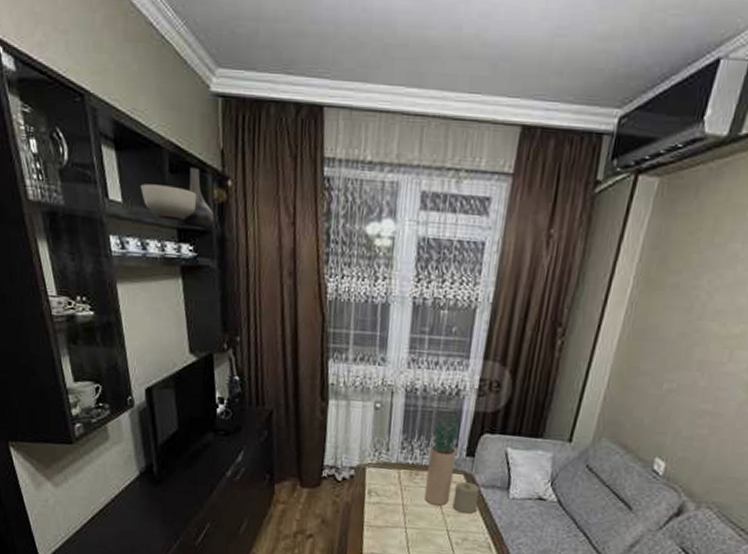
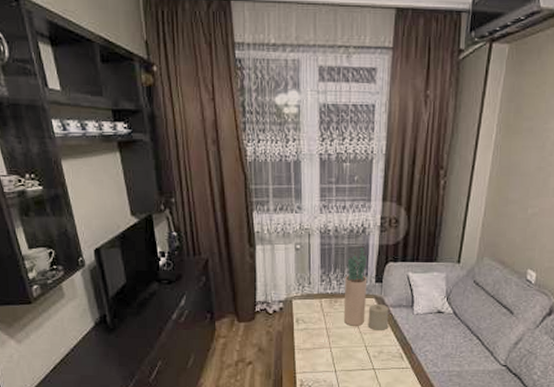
bowl: present [140,184,197,221] -> none [76,73,128,103]
decorative vase: present [182,167,215,228] -> none [115,56,145,107]

